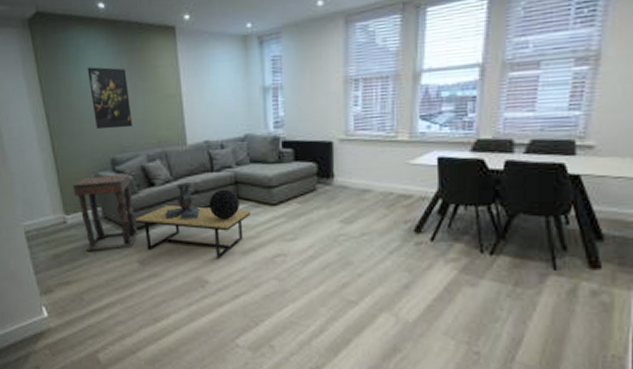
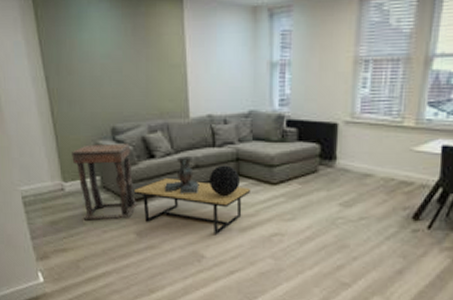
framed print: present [87,67,132,130] -> none [89,30,134,97]

